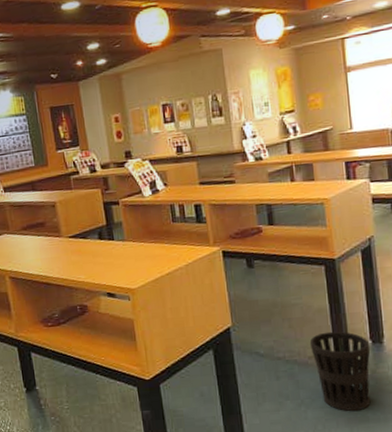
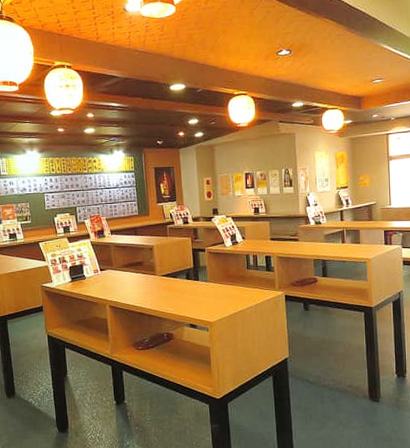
wastebasket: present [309,331,371,412] -> none [349,366,396,432]

